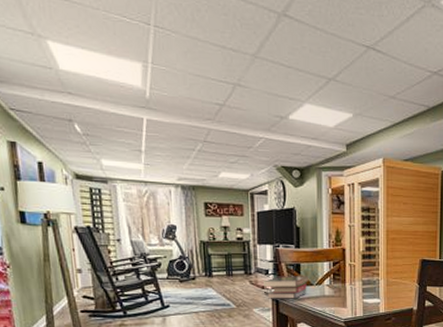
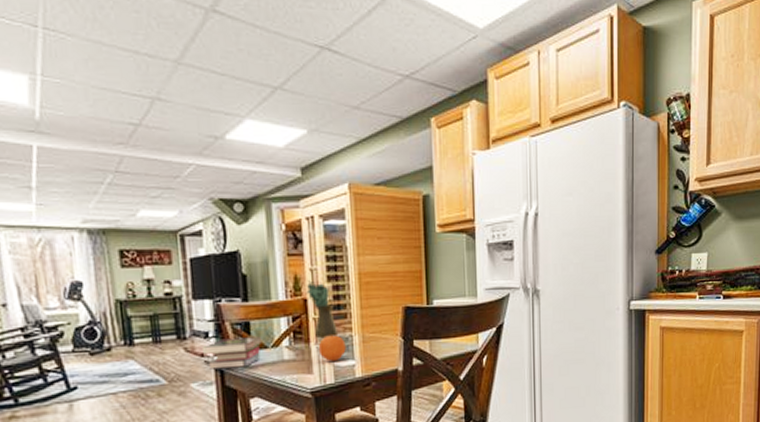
vase: none [345,234,368,285] -> present [306,280,339,345]
fruit: none [351,278,373,299] -> present [318,335,346,361]

